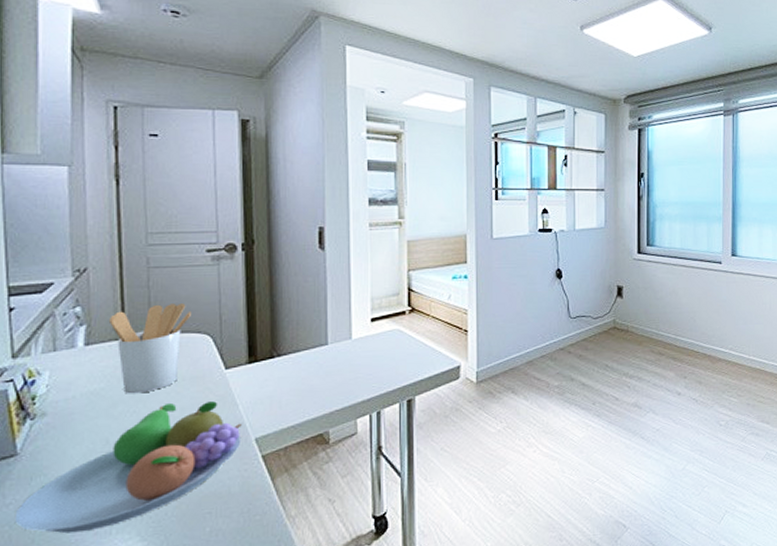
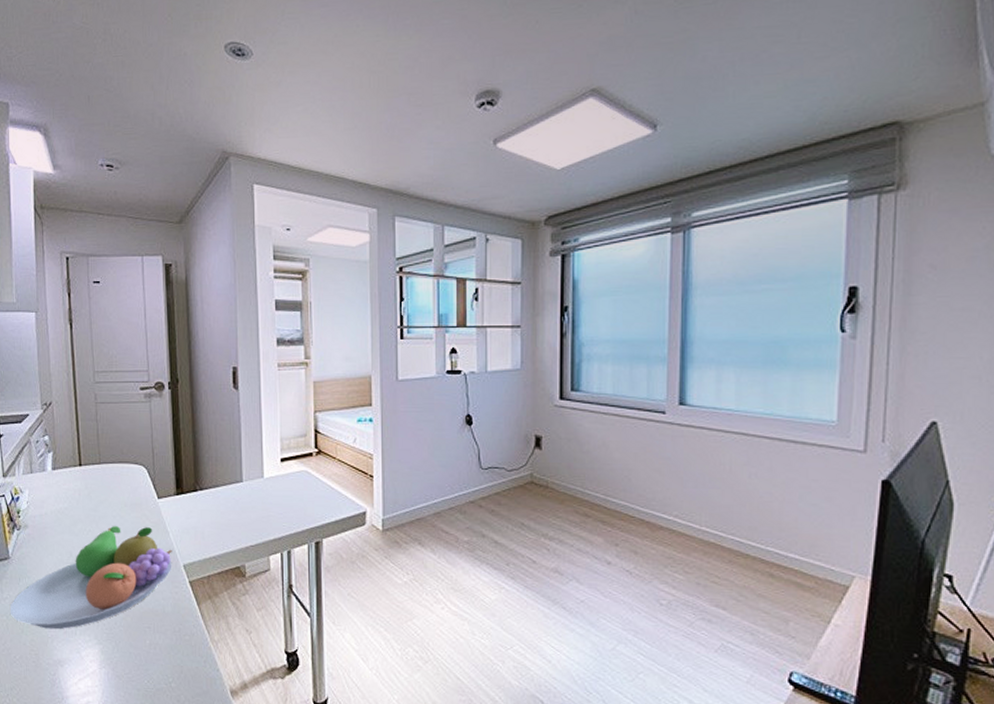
utensil holder: present [109,303,191,394] -> none [69,436,130,515]

